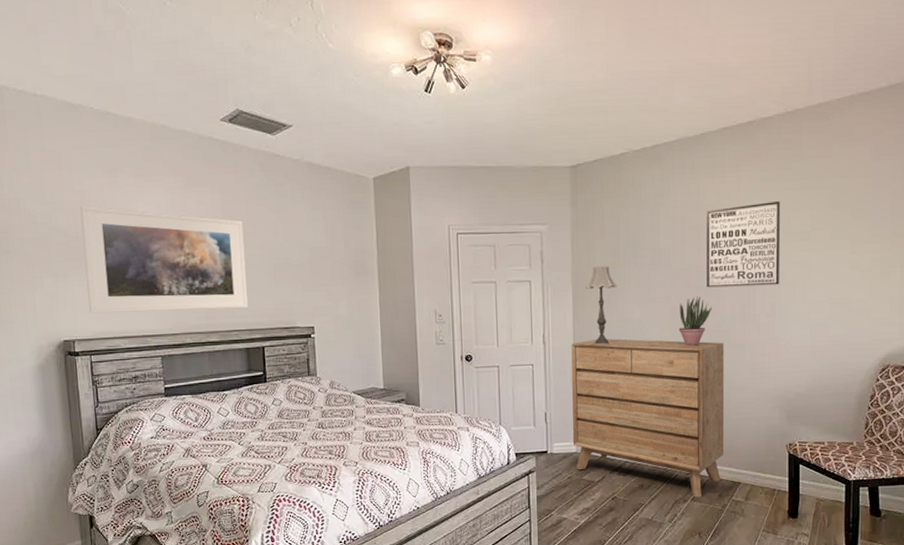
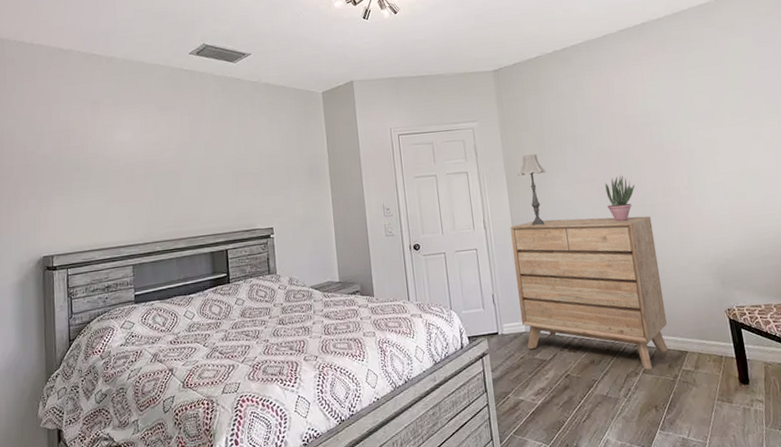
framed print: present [79,205,249,314] -> none [64,133,213,230]
wall art: present [706,201,781,288] -> none [617,87,693,167]

